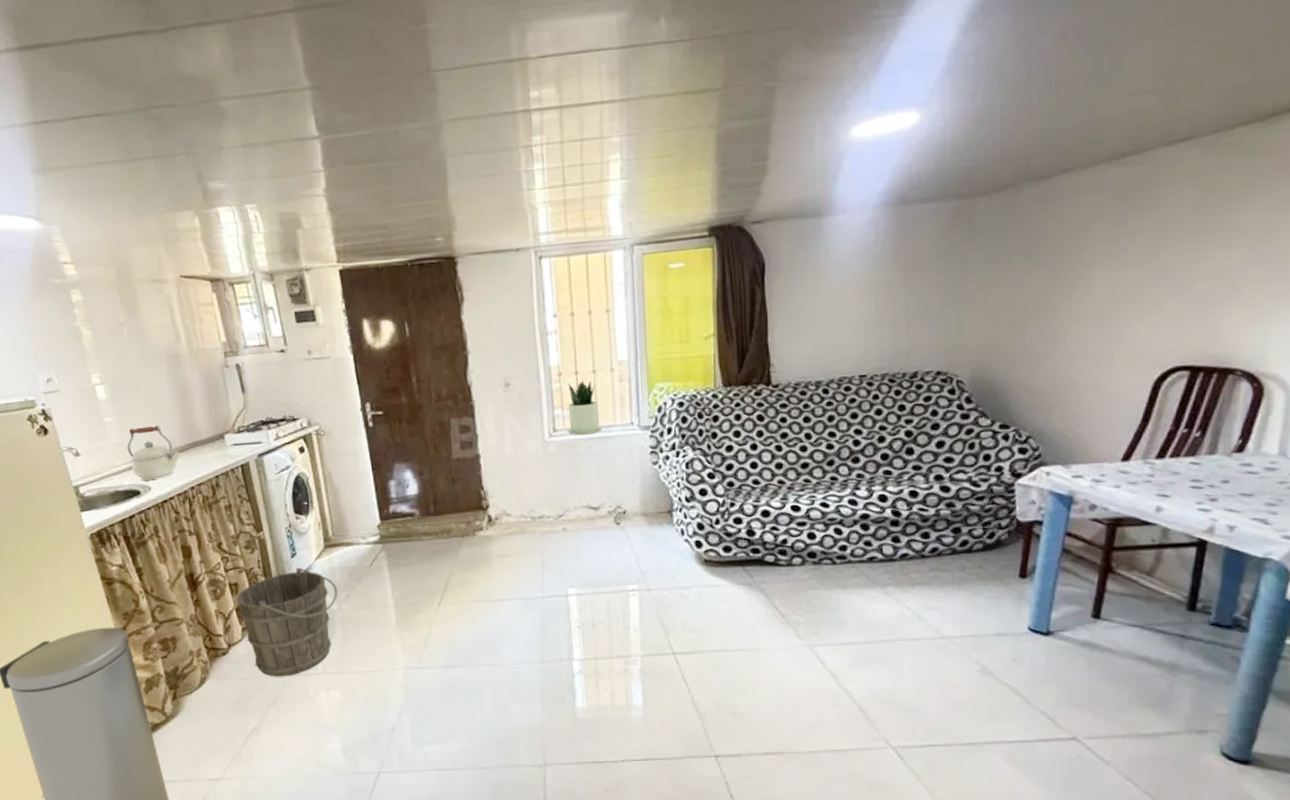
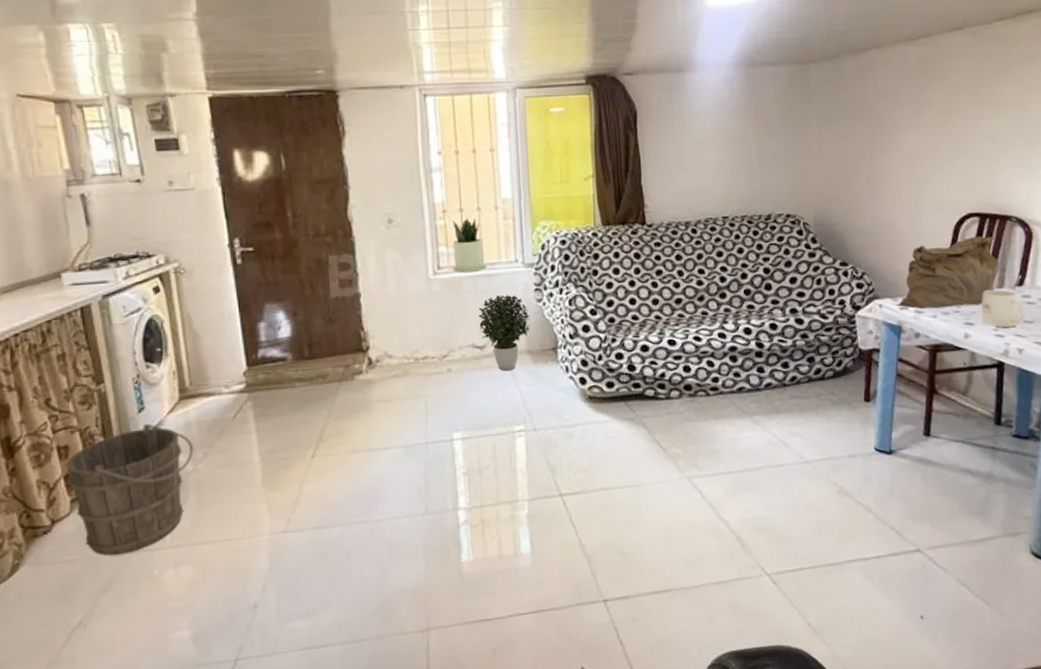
potted plant: none [593,456,645,533] -> present [478,294,530,372]
bag: none [1068,393,1213,478] -> present [896,236,1000,310]
mug: none [1181,456,1244,501] -> present [981,290,1026,328]

